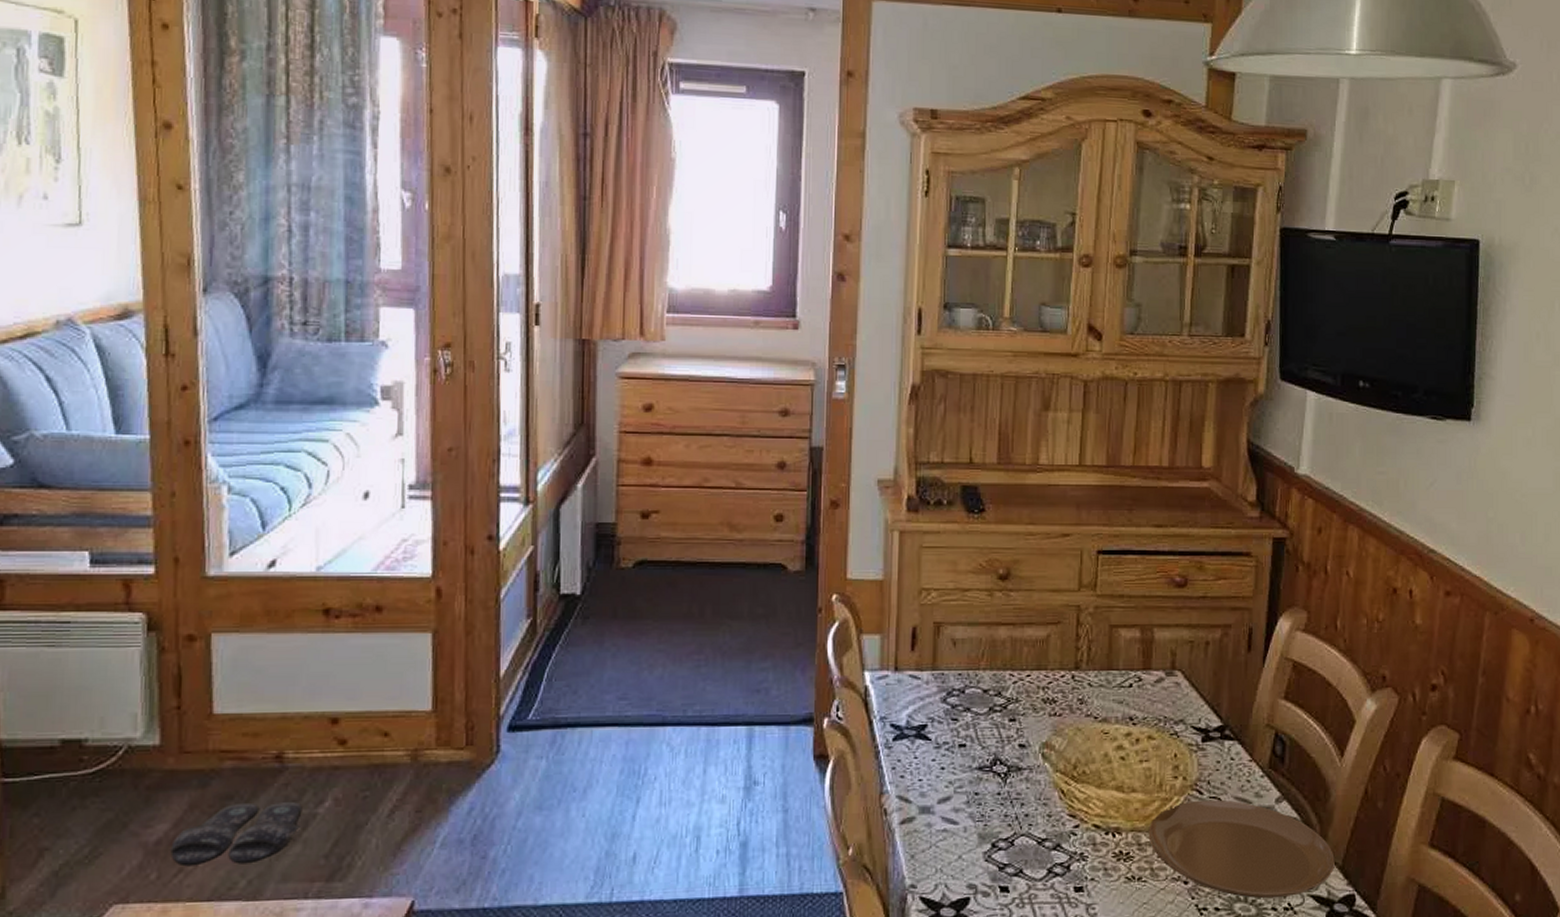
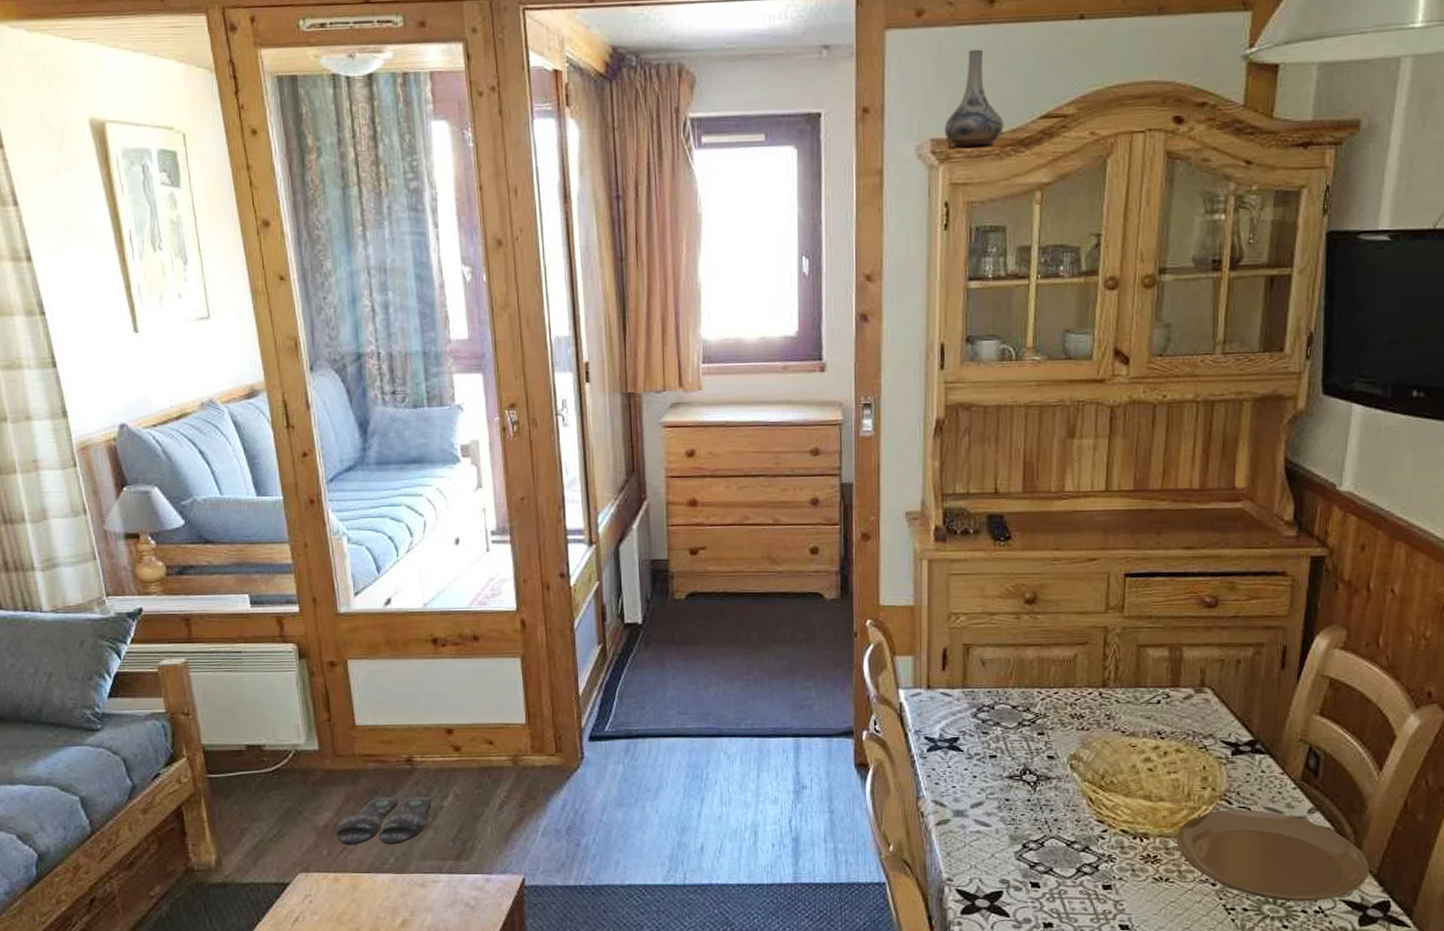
decorative vase: none [927,28,986,122] -> present [944,49,1005,150]

